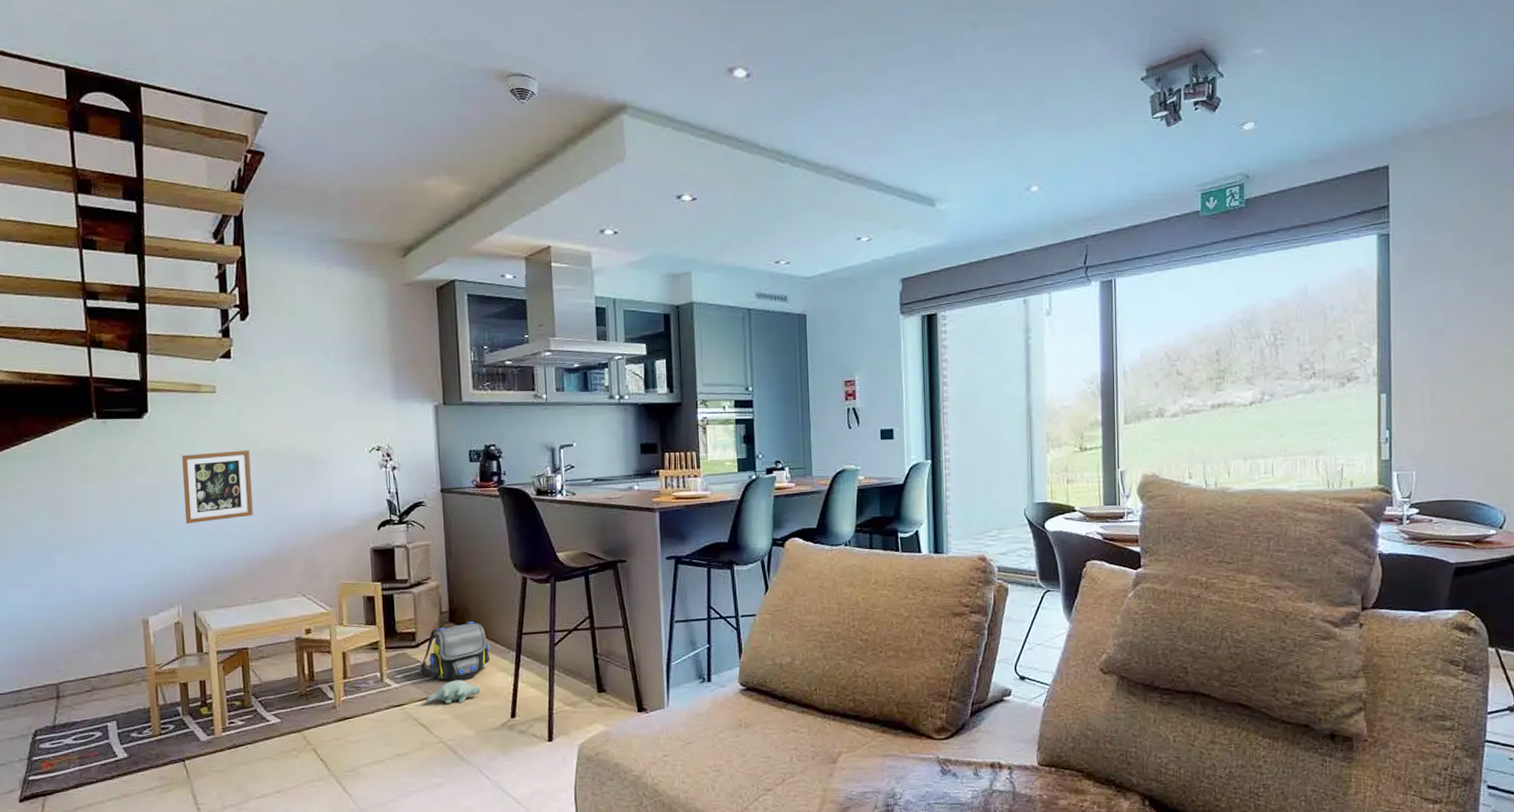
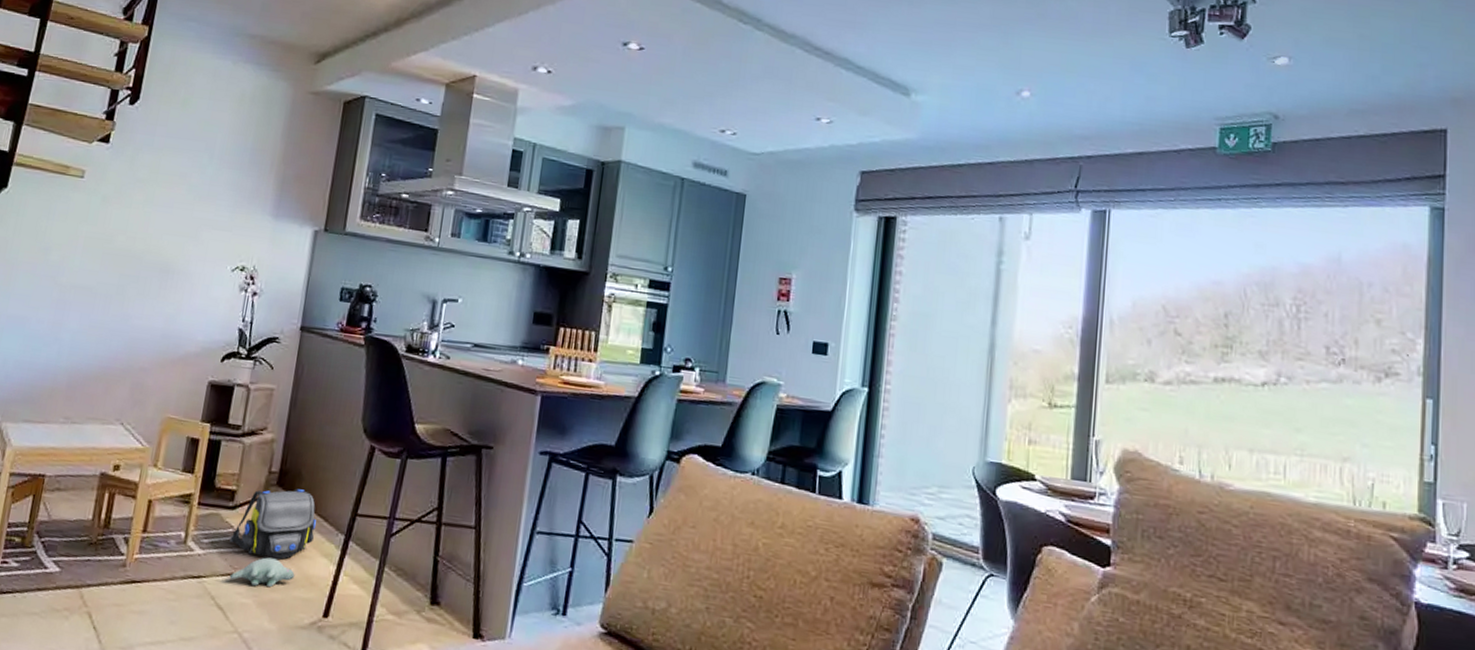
picture frame: present [182,450,253,524] -> none [15,240,103,322]

